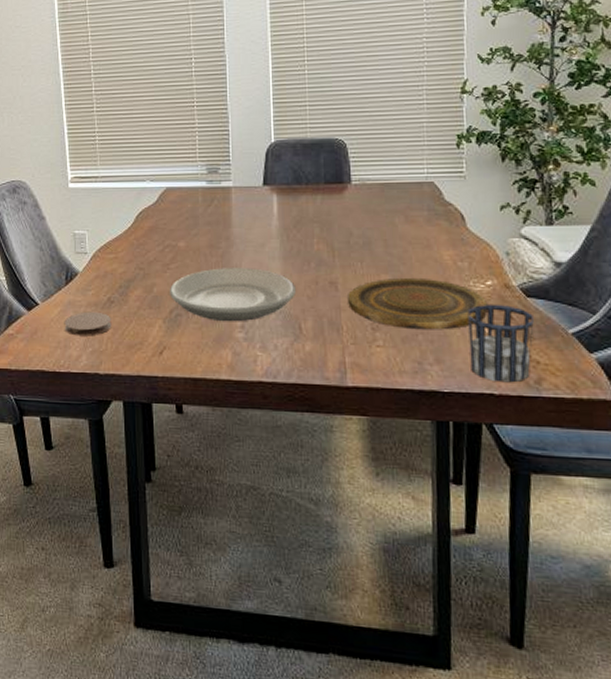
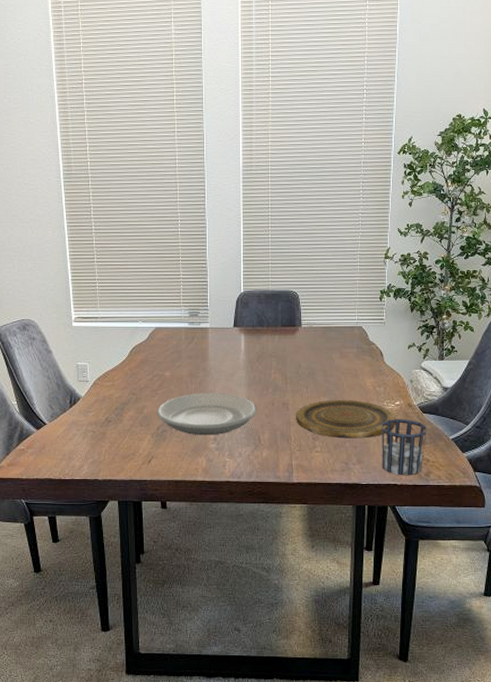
coaster: present [64,311,112,336] -> none [68,429,109,450]

